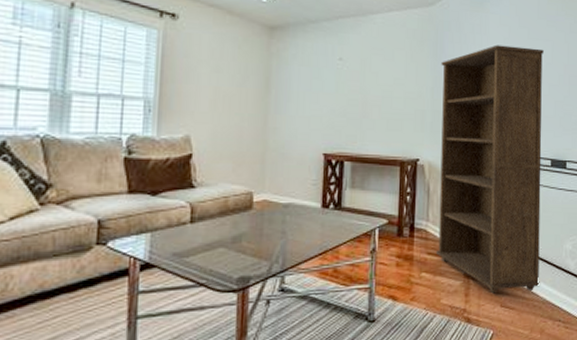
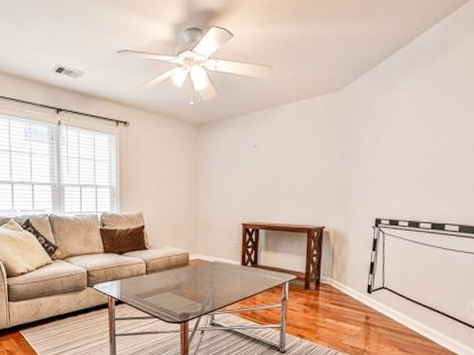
bookcase: present [435,44,544,294] -> none [338,120,457,340]

